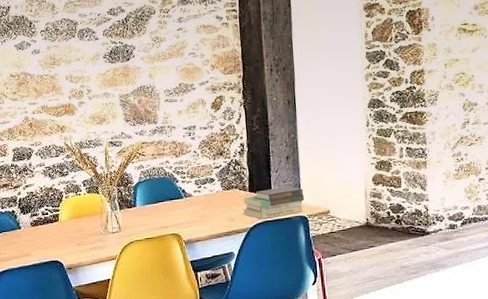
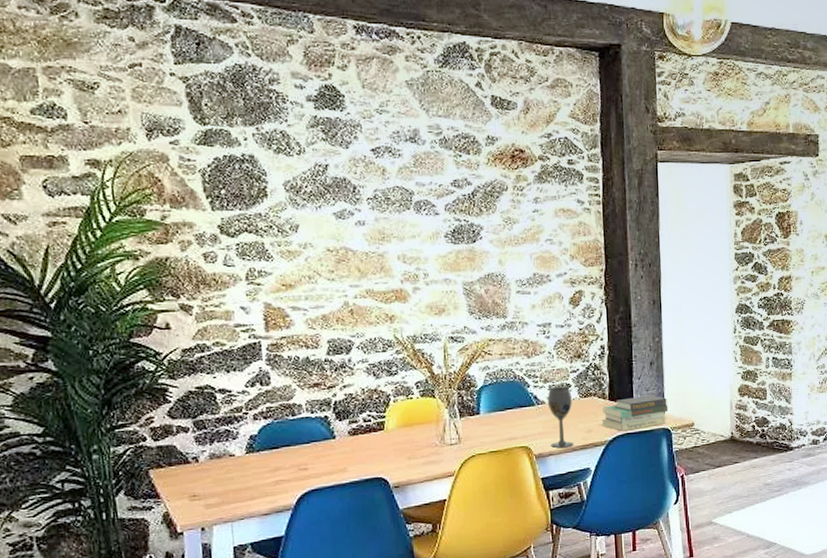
wine glass: none [194,181,218,235] -> present [547,386,573,448]

